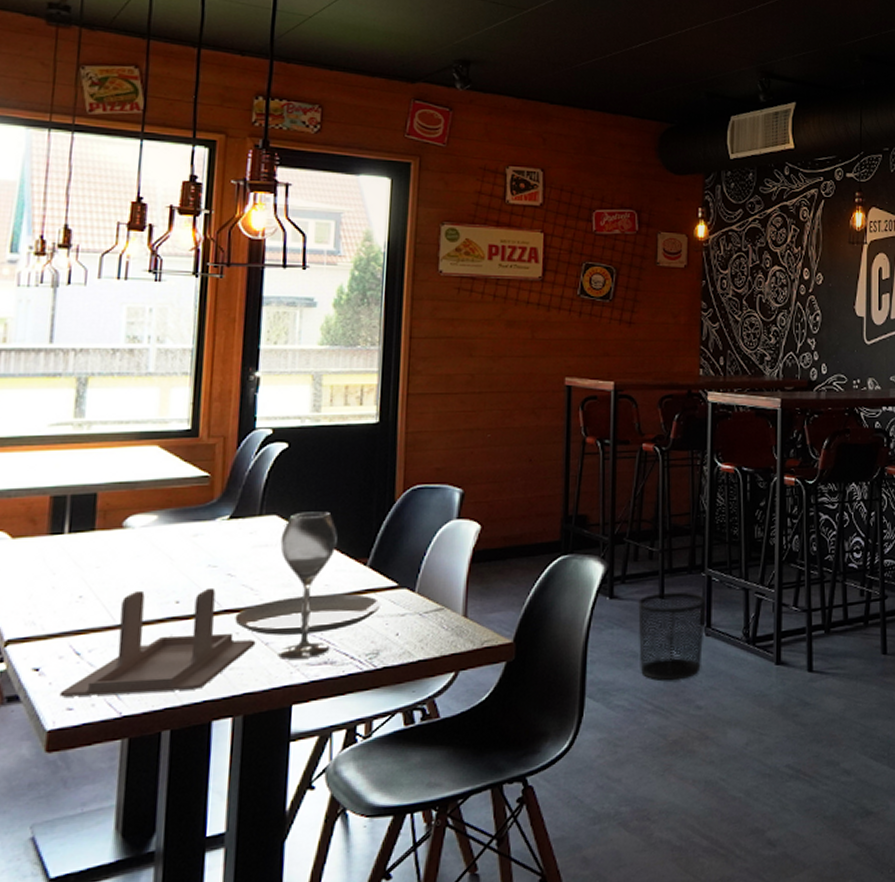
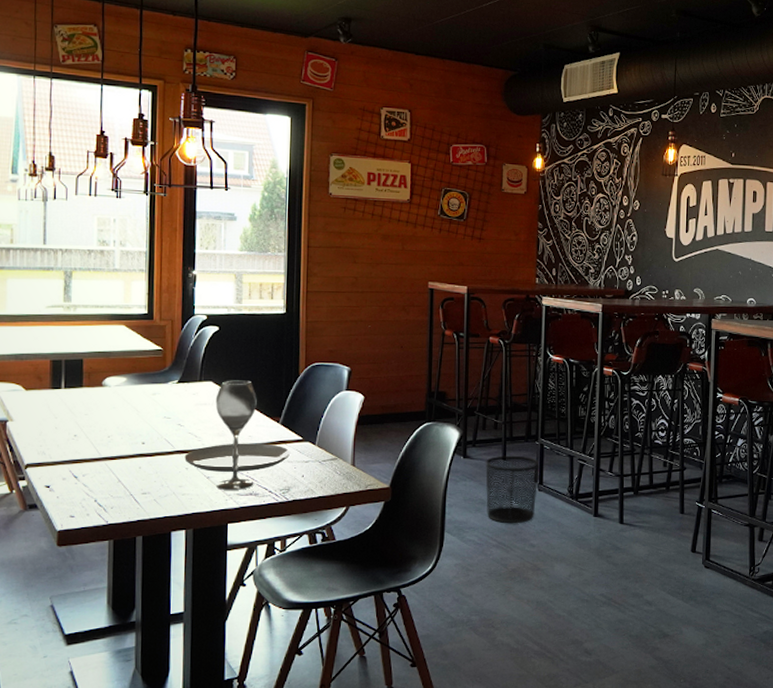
napkin holder: present [59,587,256,697] -> none [64,433,200,508]

